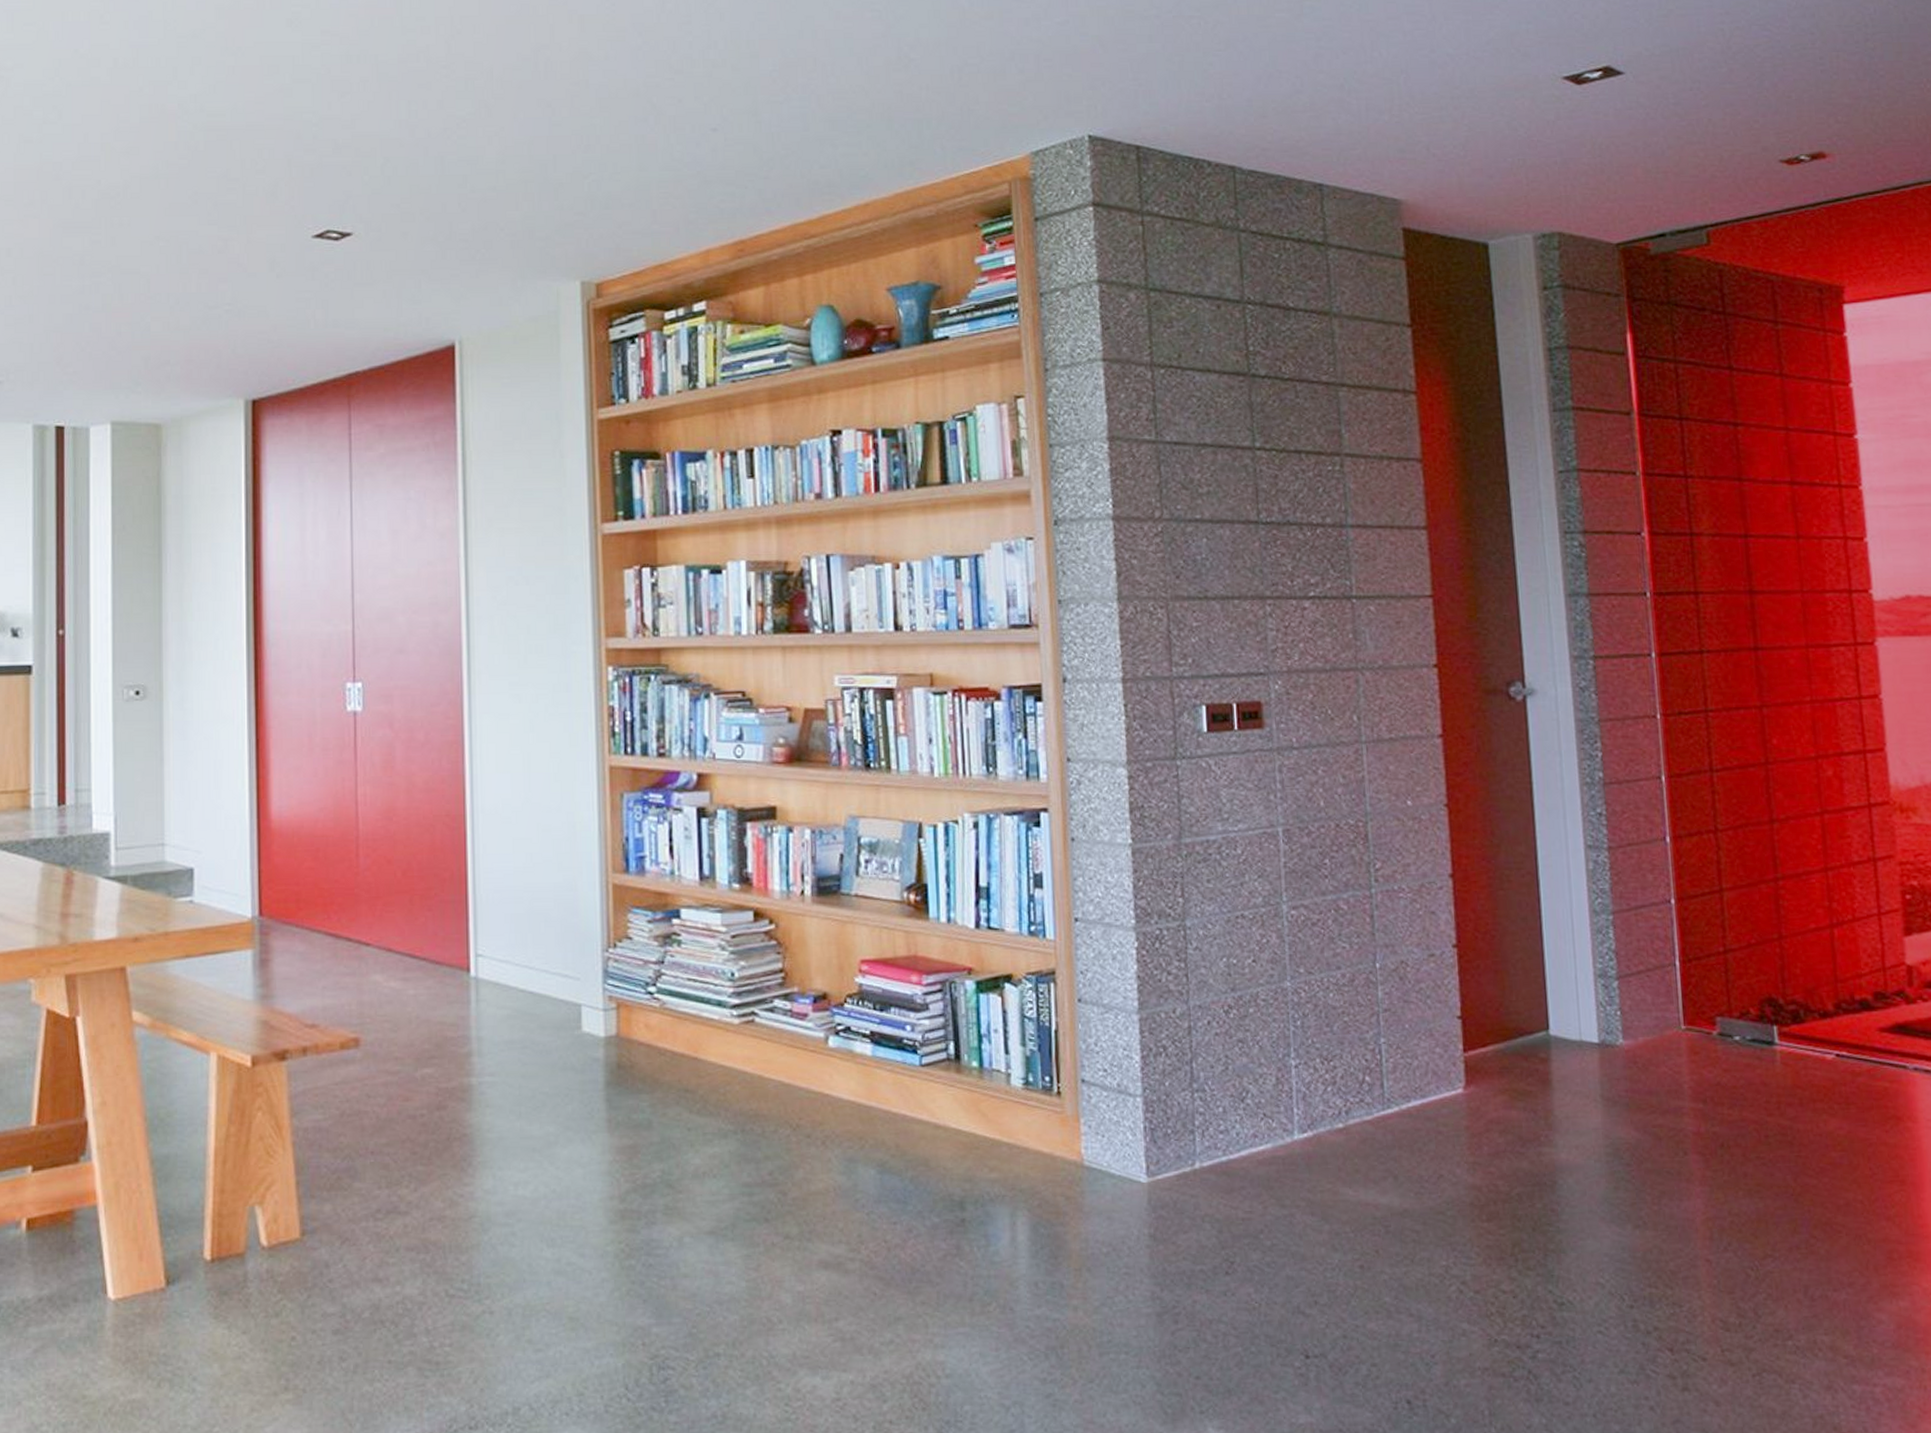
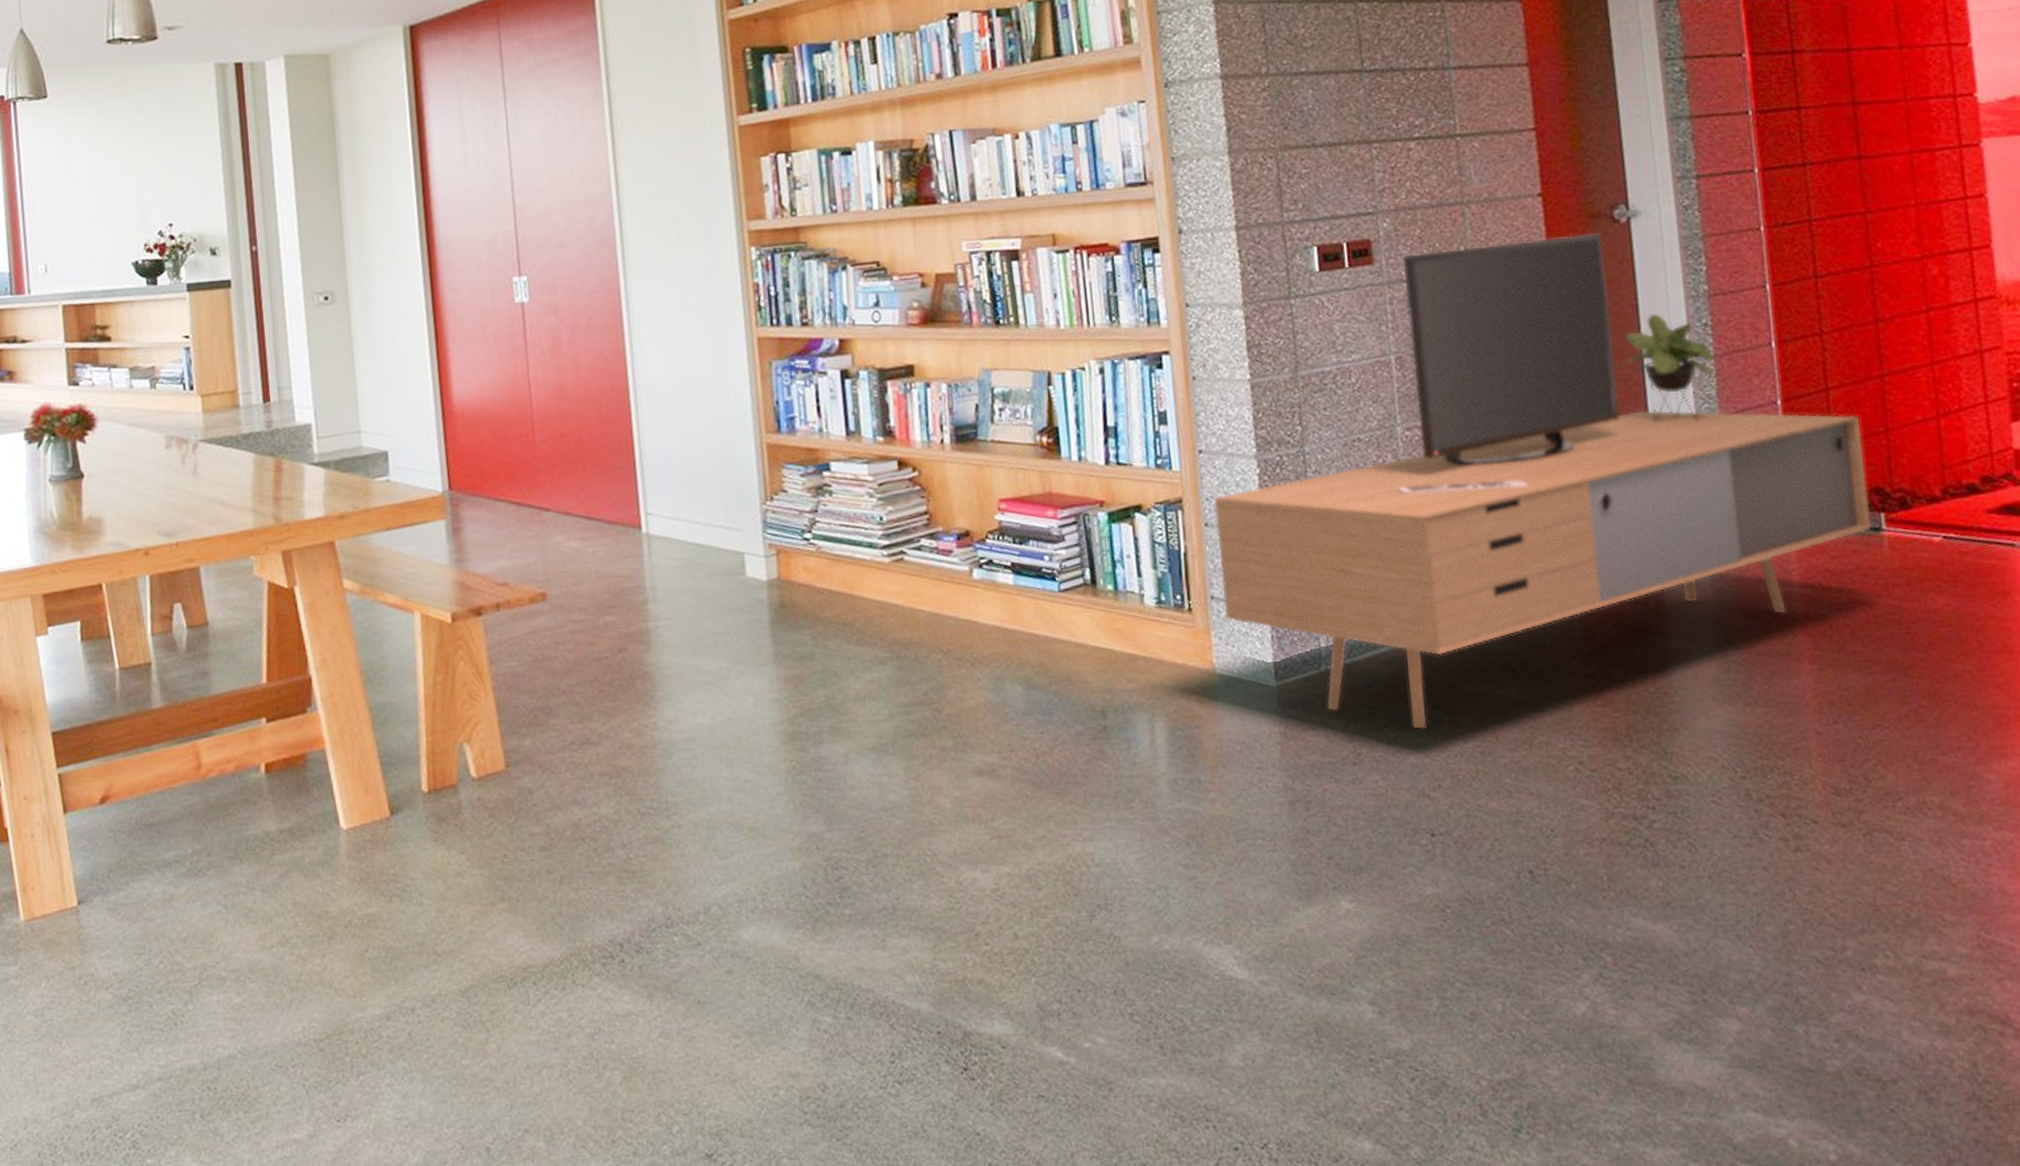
media console: none [1088,709,1764,1238] -> present [1213,232,1872,729]

